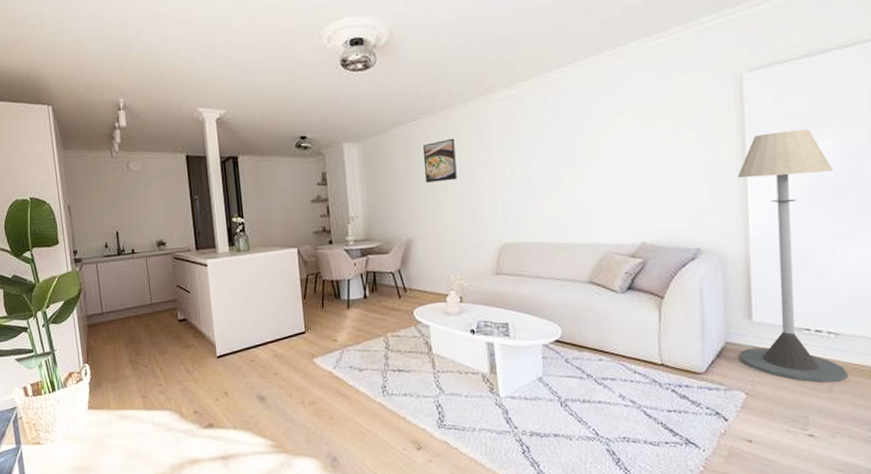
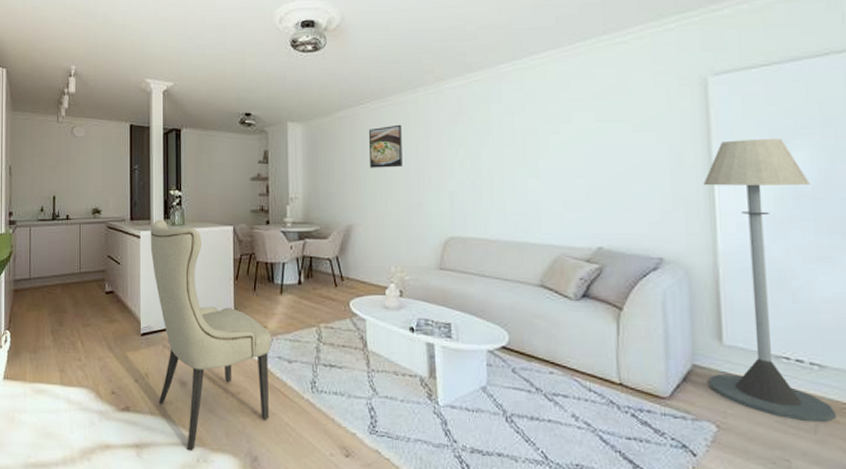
chair: none [216,246,345,458] -> present [150,219,272,451]

